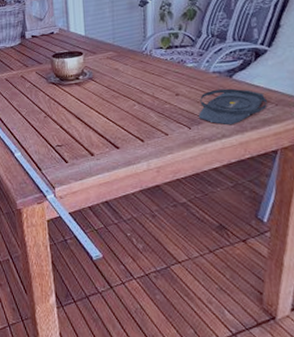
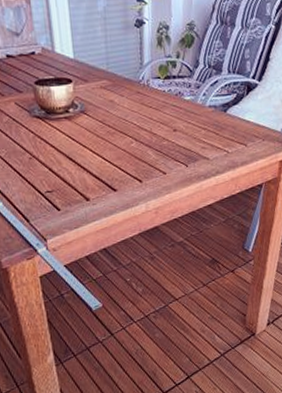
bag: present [199,88,267,125] -> none [195,123,256,162]

